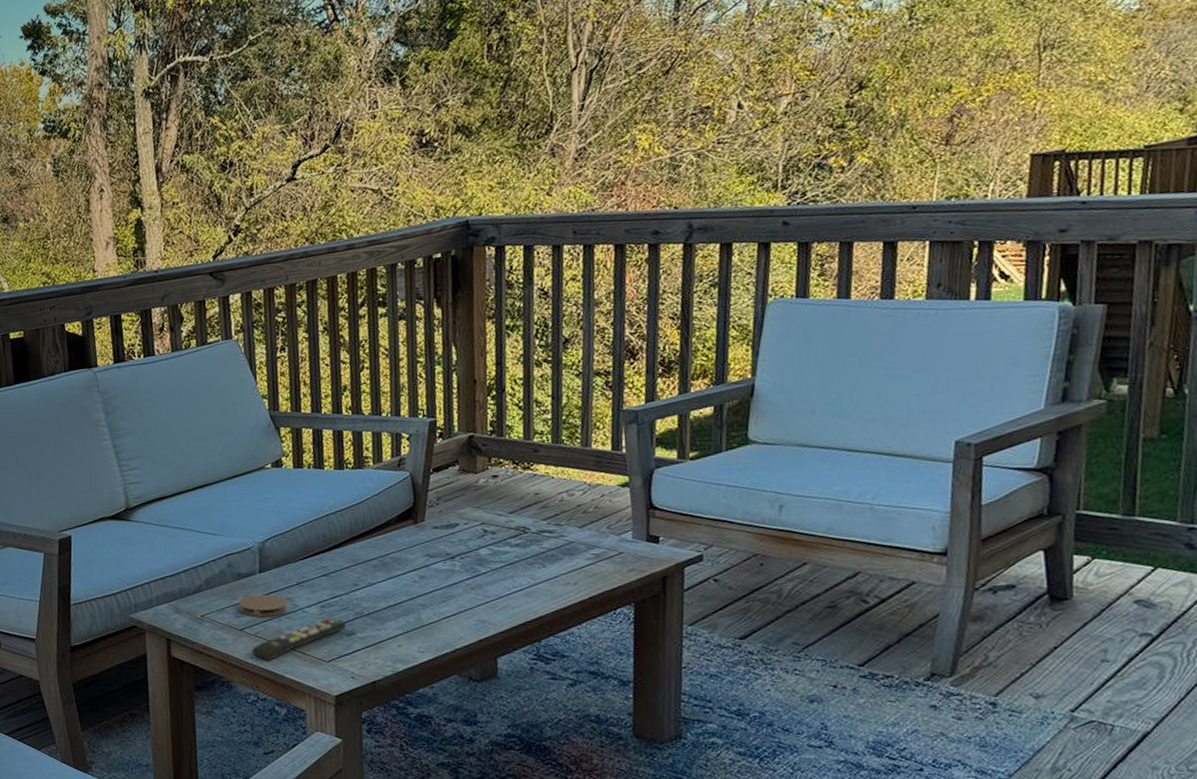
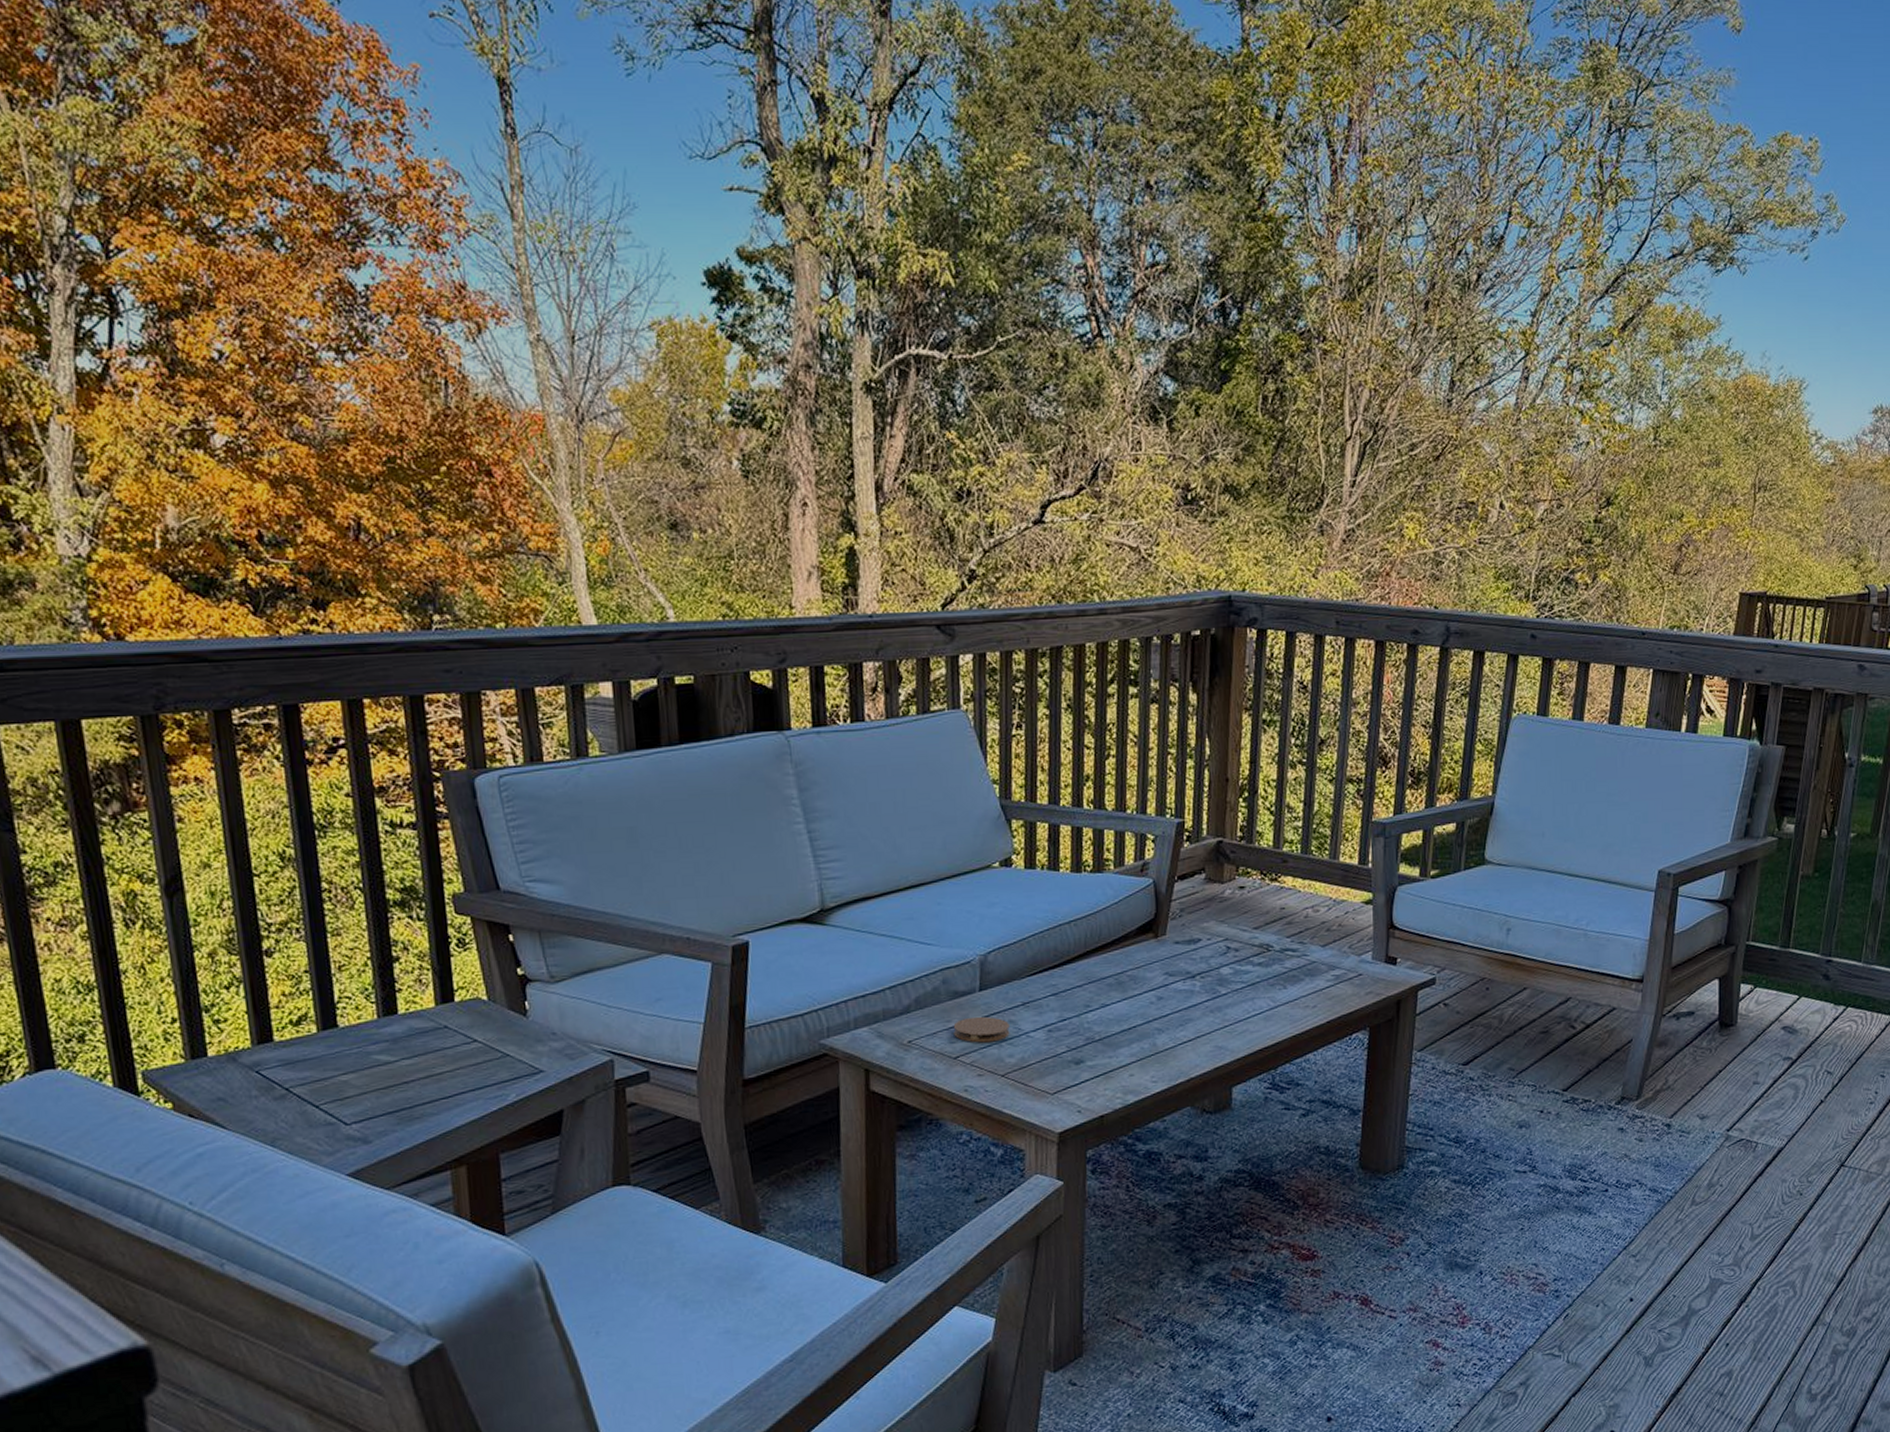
remote control: present [251,618,346,661] -> none [966,1044,1074,1095]

